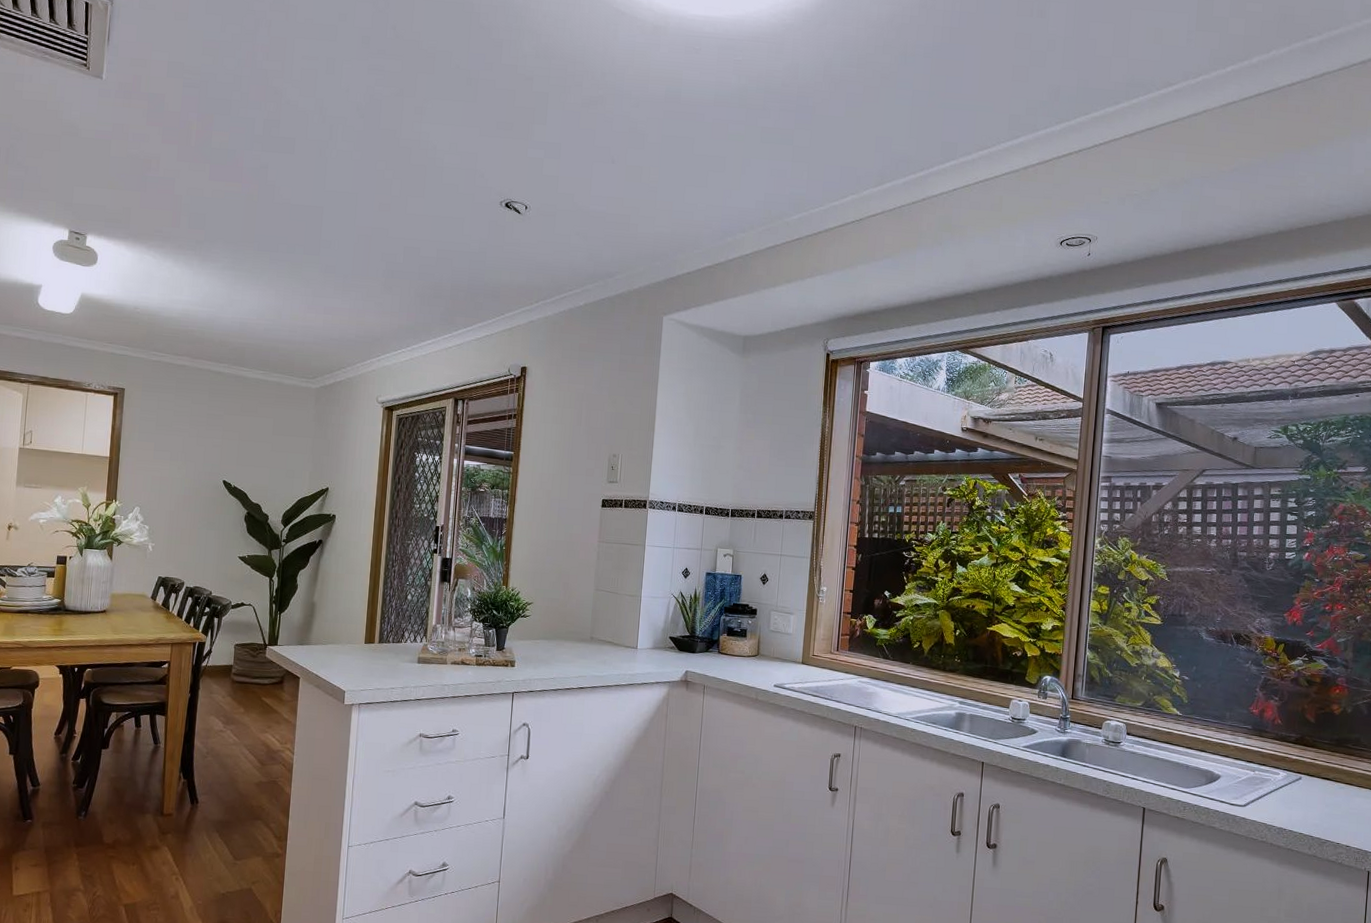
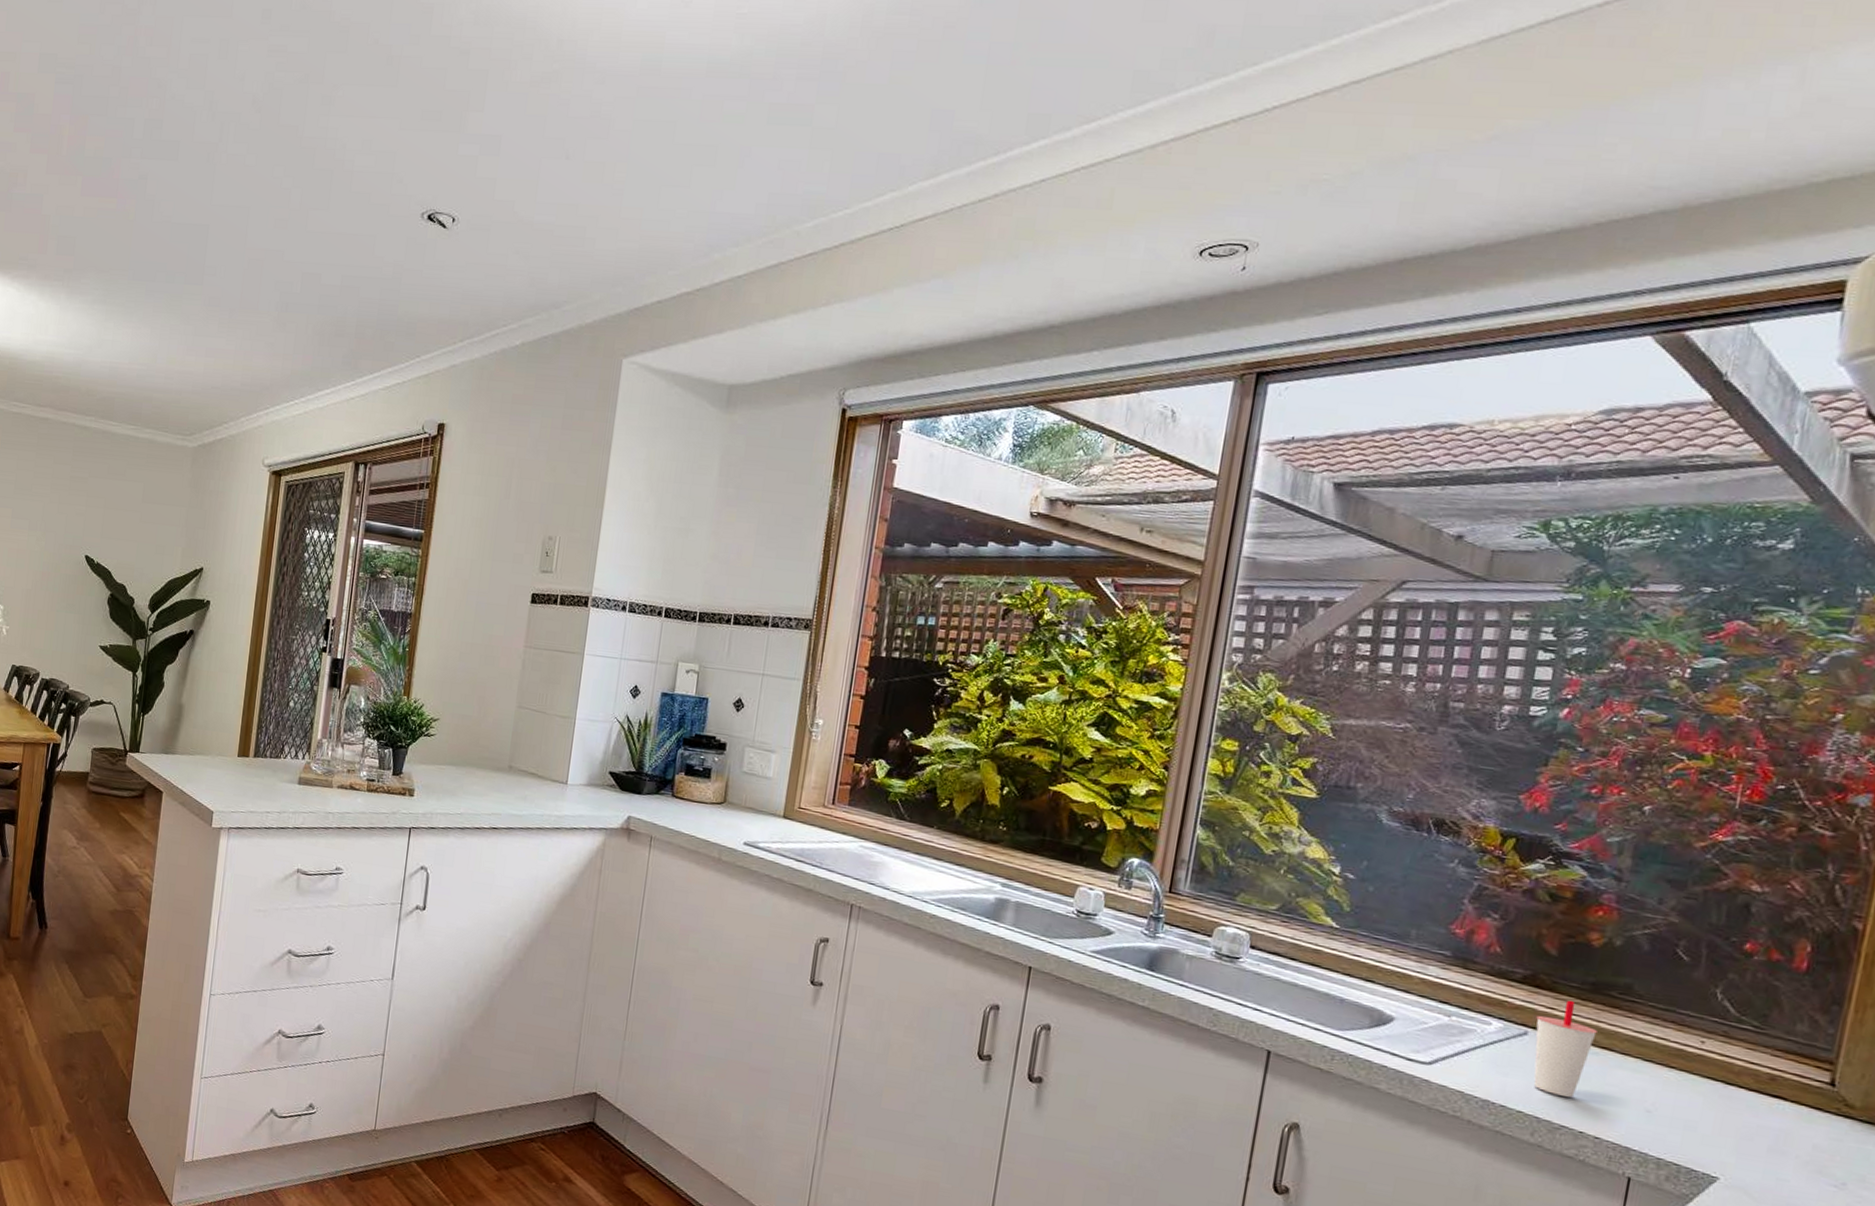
cup: none [1306,753,1342,820] -> present [1533,1000,1597,1097]

